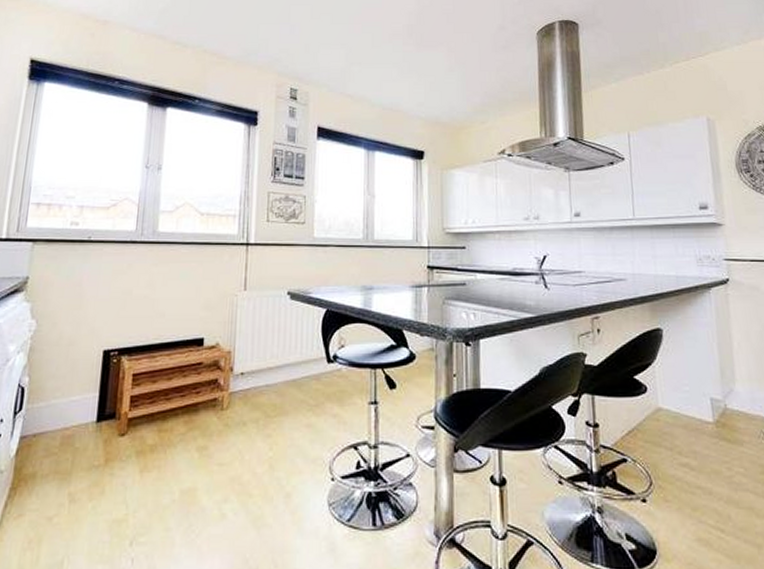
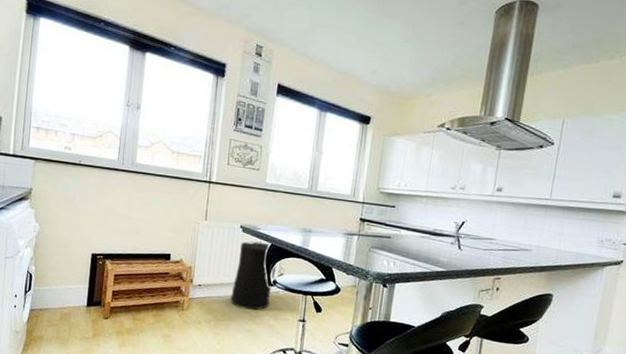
trash can: none [282,307,336,397] -> present [230,241,277,311]

